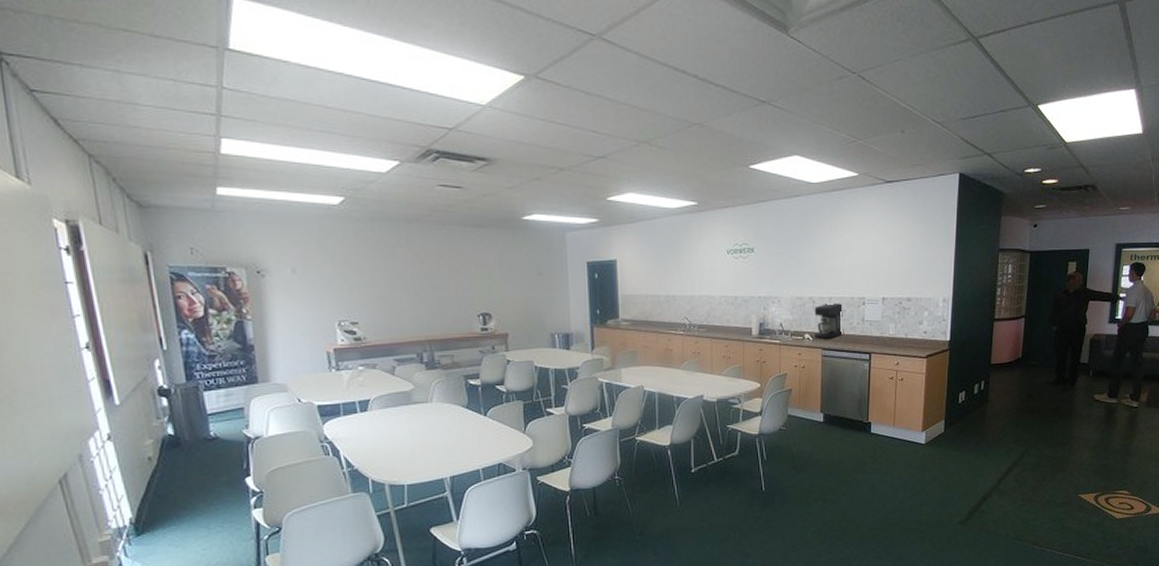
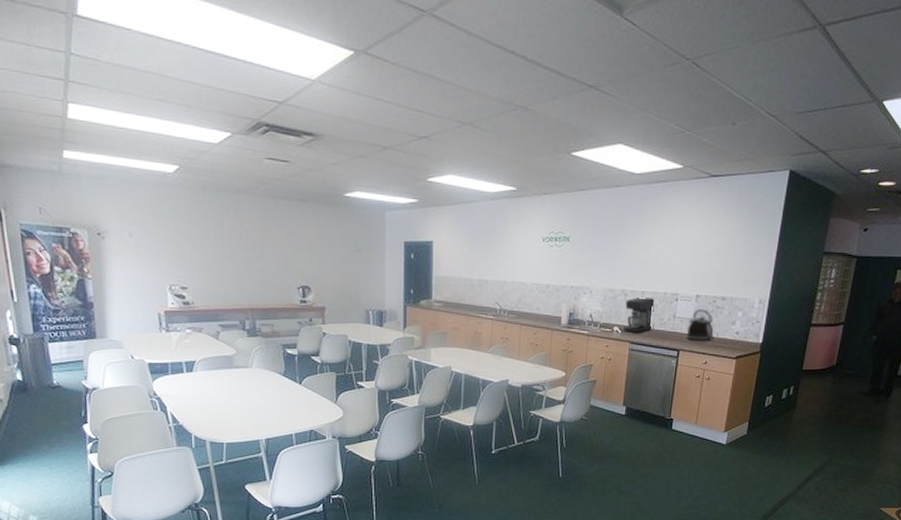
kettle: none [876,310,902,343] -> present [686,308,714,341]

